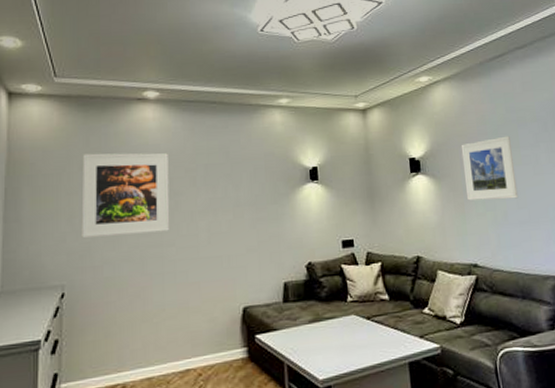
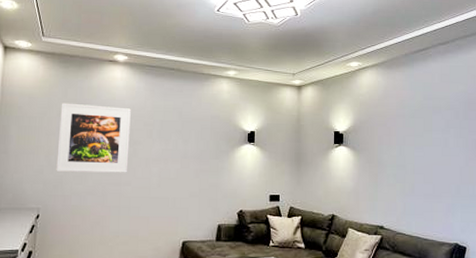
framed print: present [461,136,519,201] -> none [380,120,426,175]

